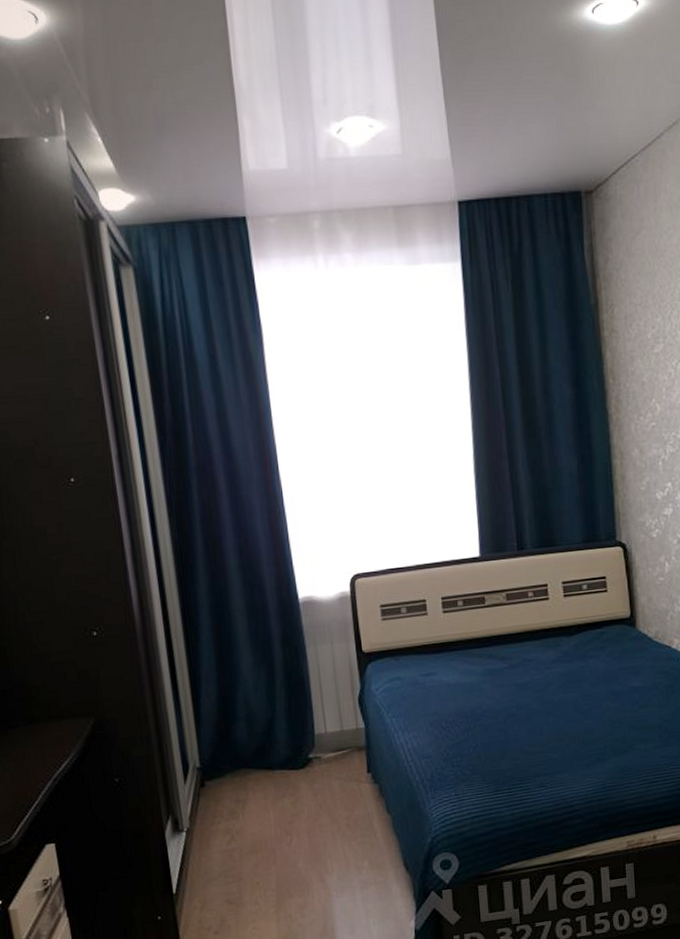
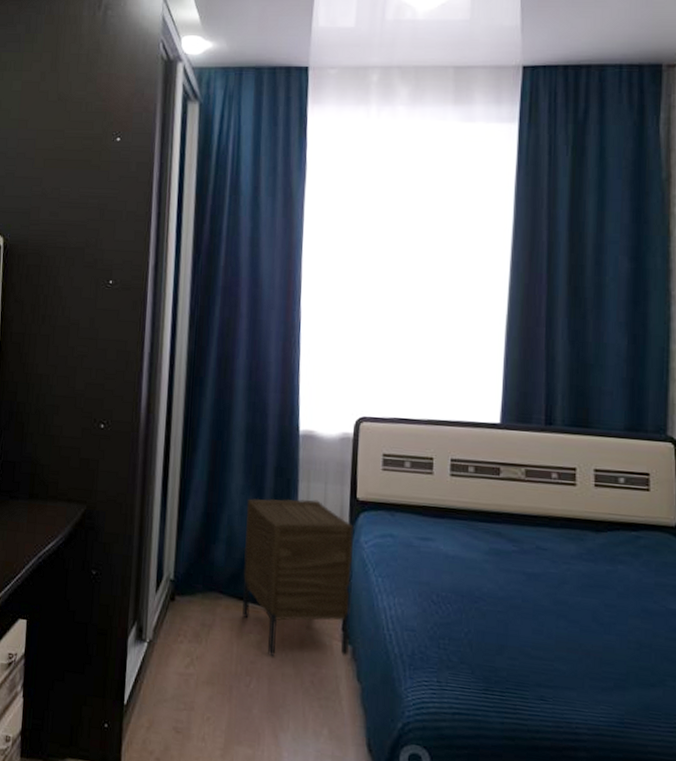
nightstand: none [259,661,376,813] -> present [242,498,354,657]

